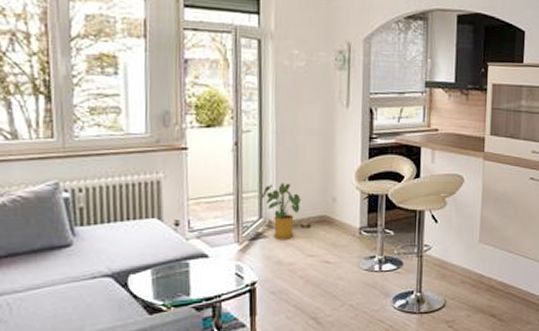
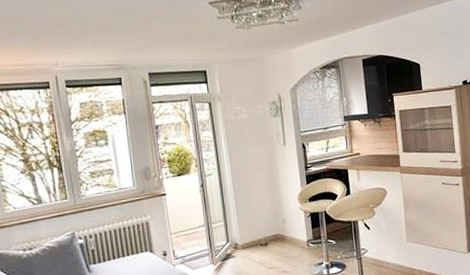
house plant: present [261,183,302,240] -> none [226,212,258,258]

